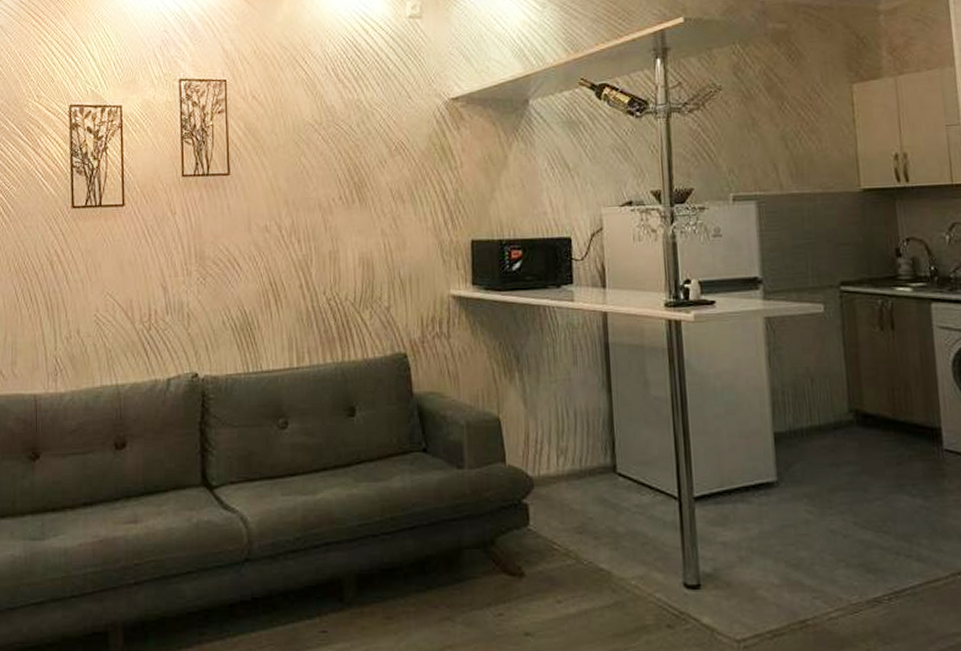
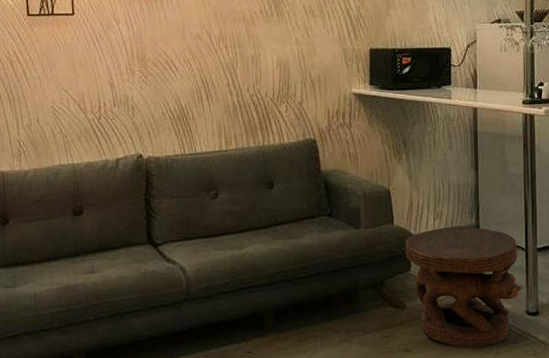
side table: none [521,467,677,632] -> present [405,226,522,348]

